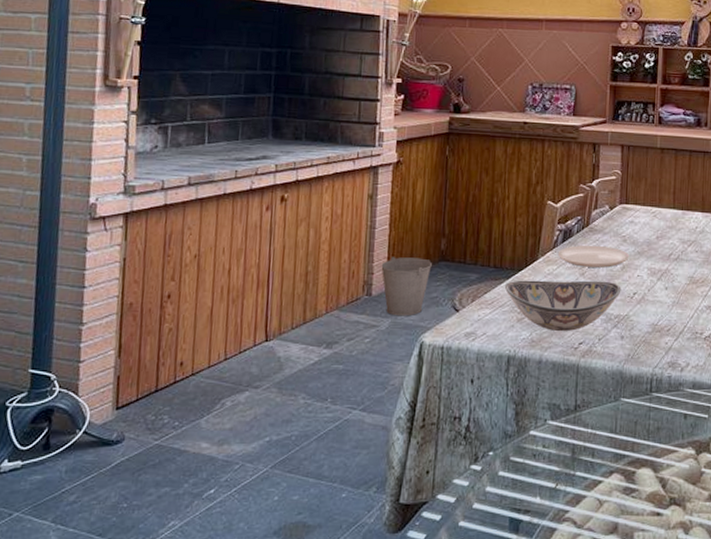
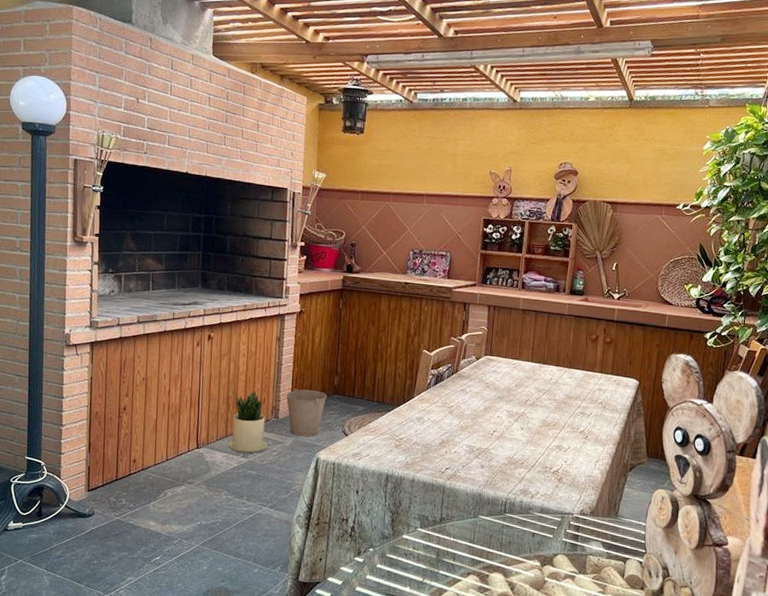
planter: none [307,262,358,343] -> present [228,390,268,454]
ceramic bowl: present [505,280,621,331] -> none [386,414,483,458]
plate: present [557,245,629,268] -> none [430,388,491,408]

